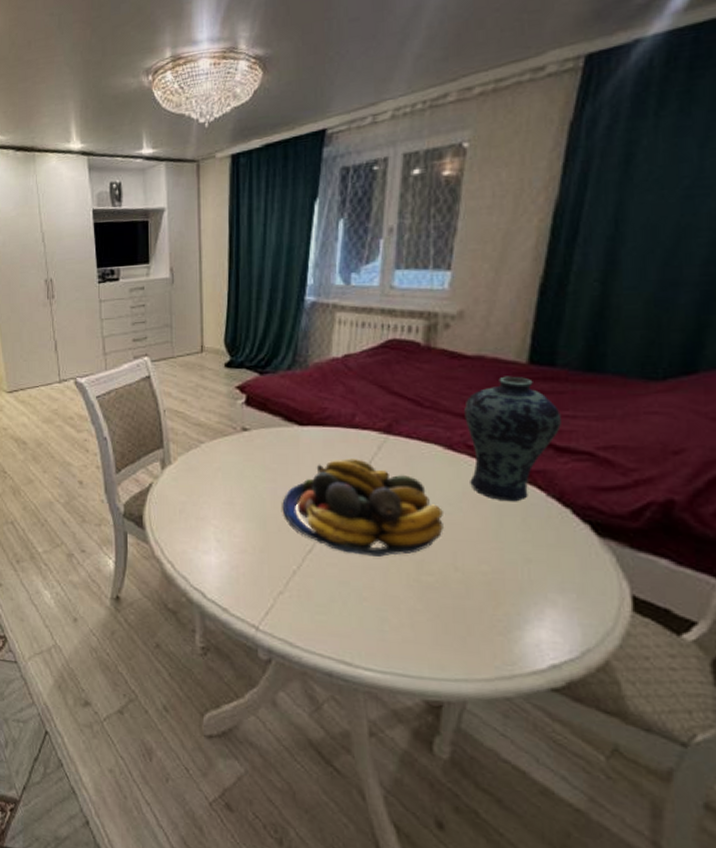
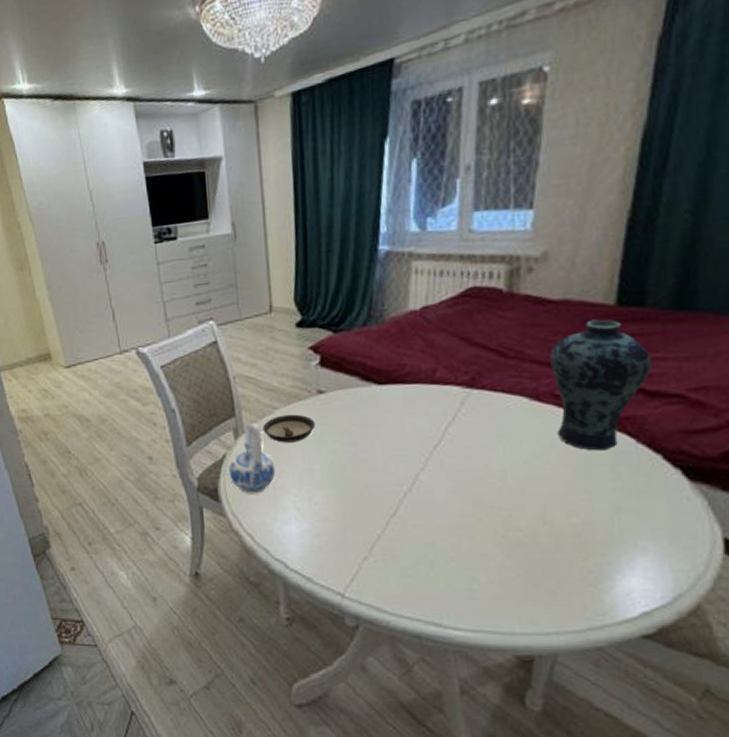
ceramic pitcher: none [154,454,199,523] -> present [228,422,276,494]
saucer: none [188,449,239,476] -> present [263,414,316,443]
fruit bowl: present [282,459,443,557] -> none [363,416,531,515]

